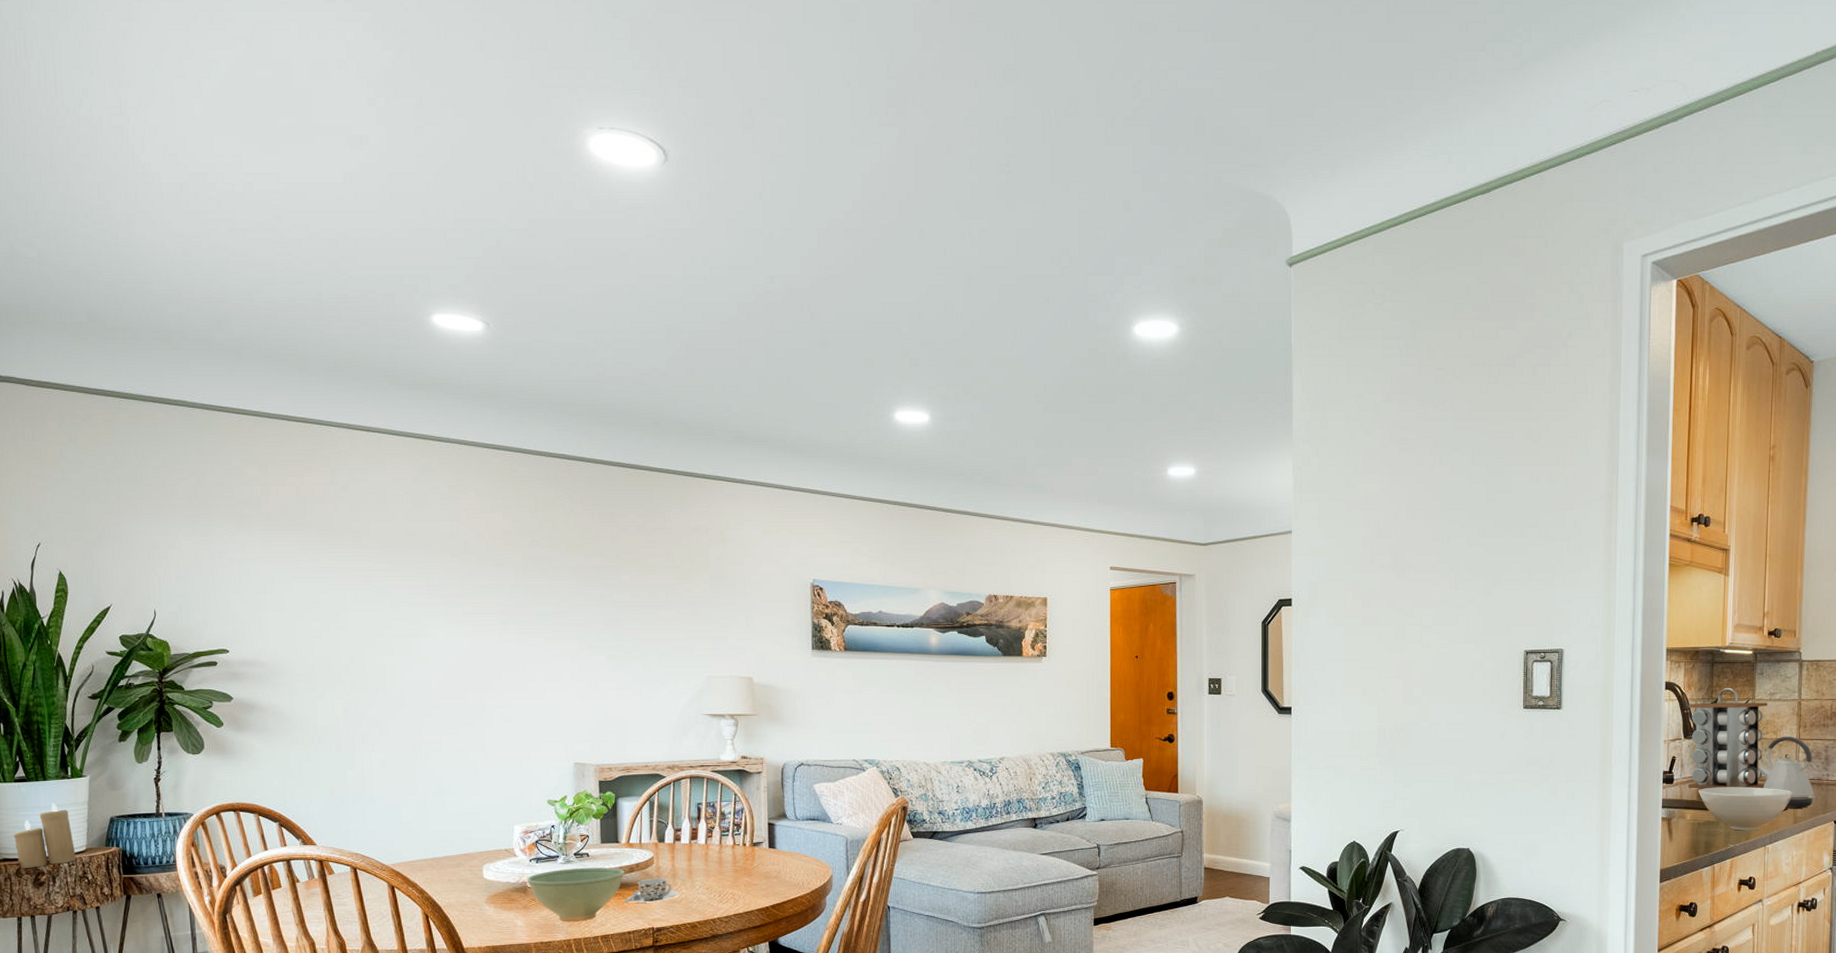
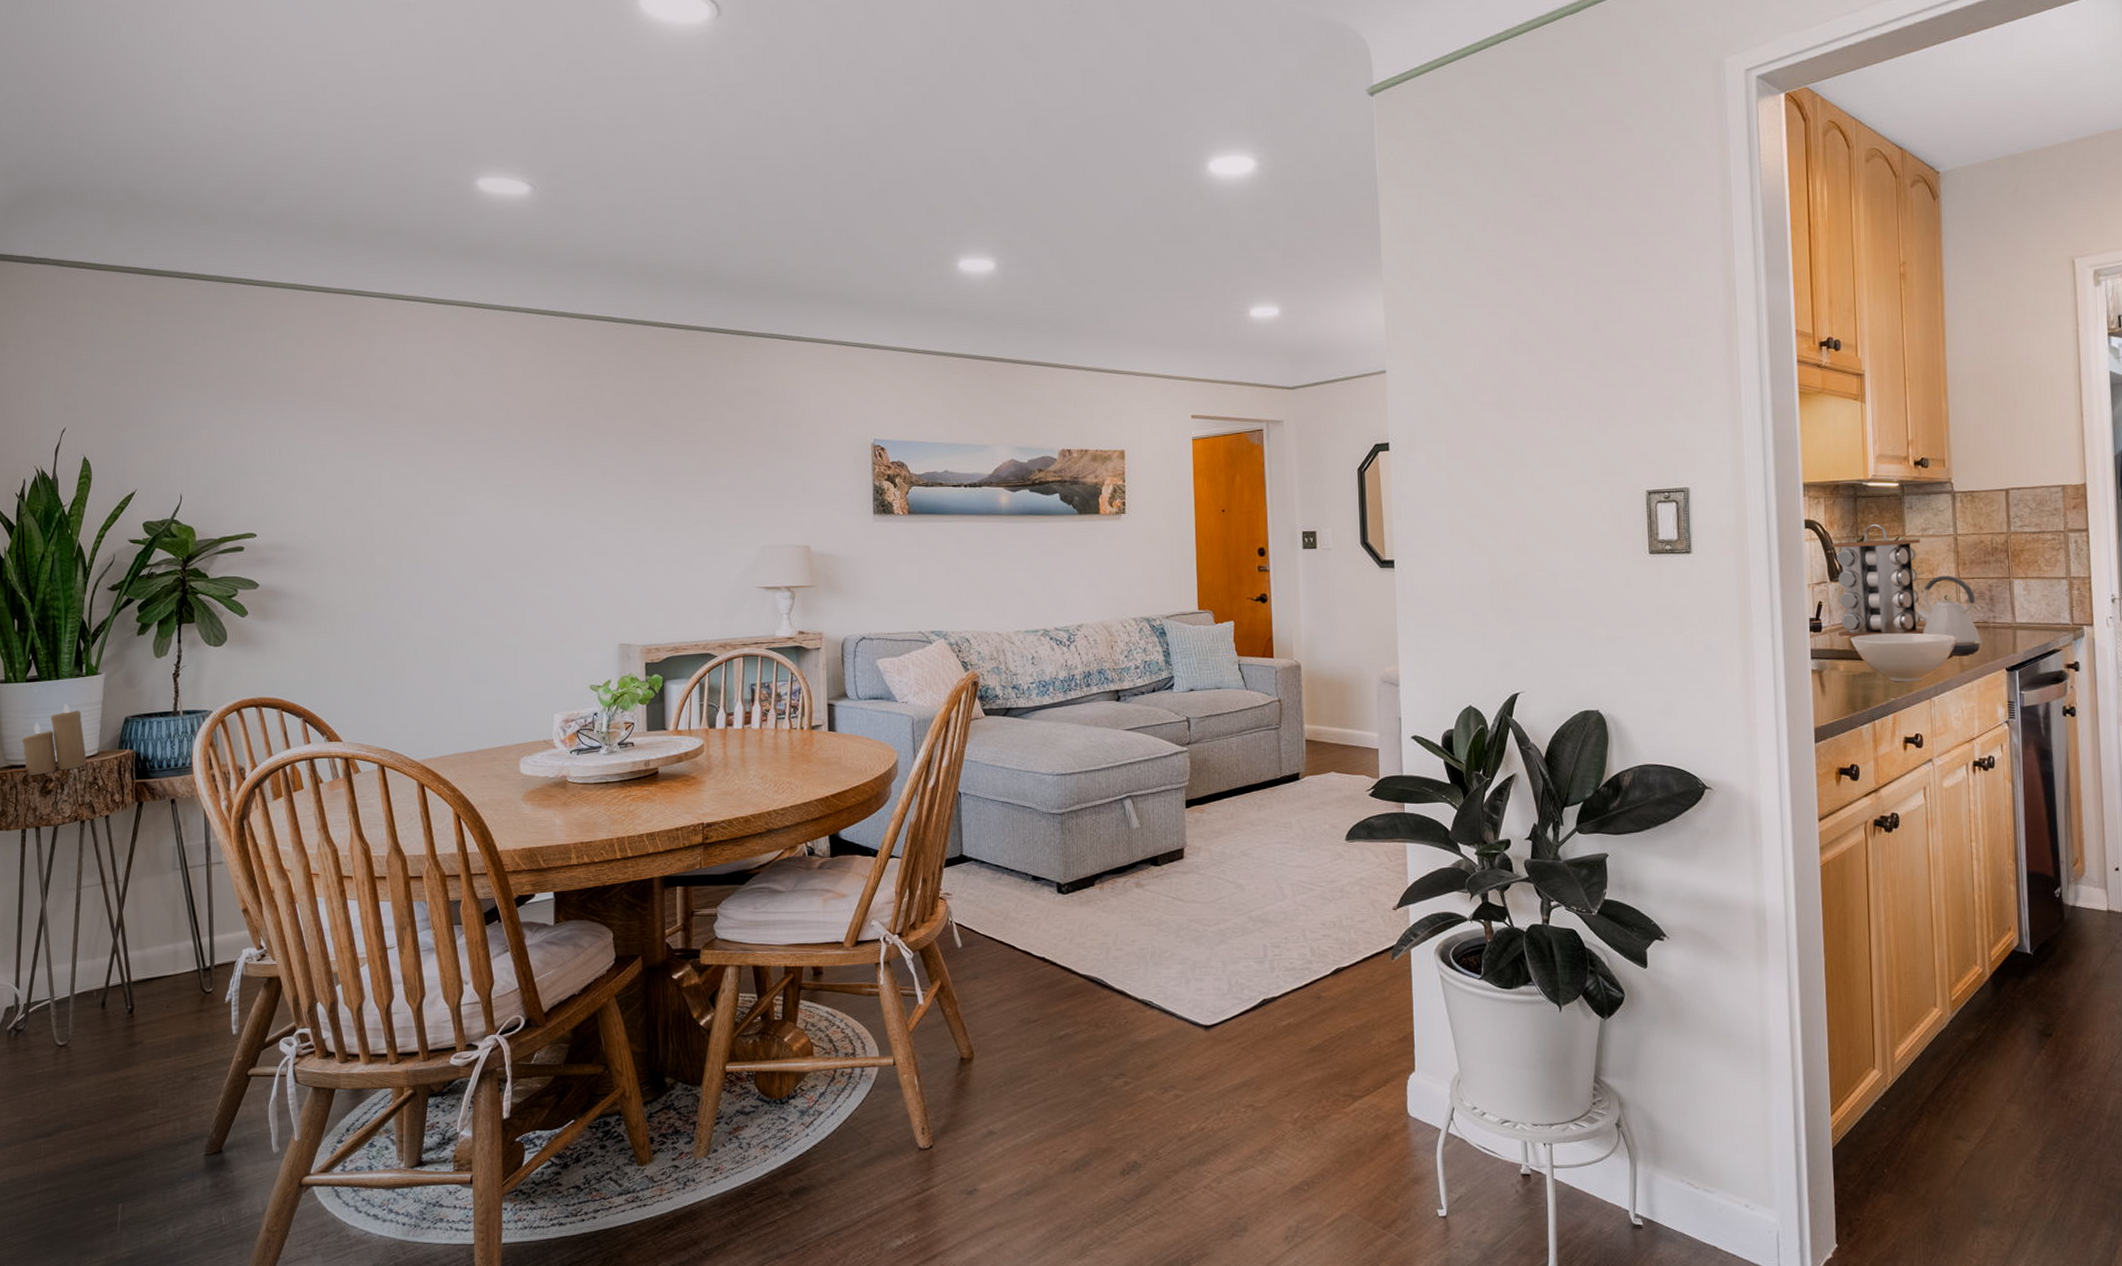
bowl: present [526,867,624,921] -> none [566,757,672,818]
teacup: present [623,878,679,904] -> none [670,767,731,797]

